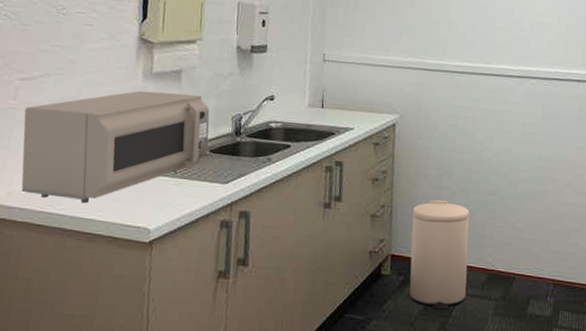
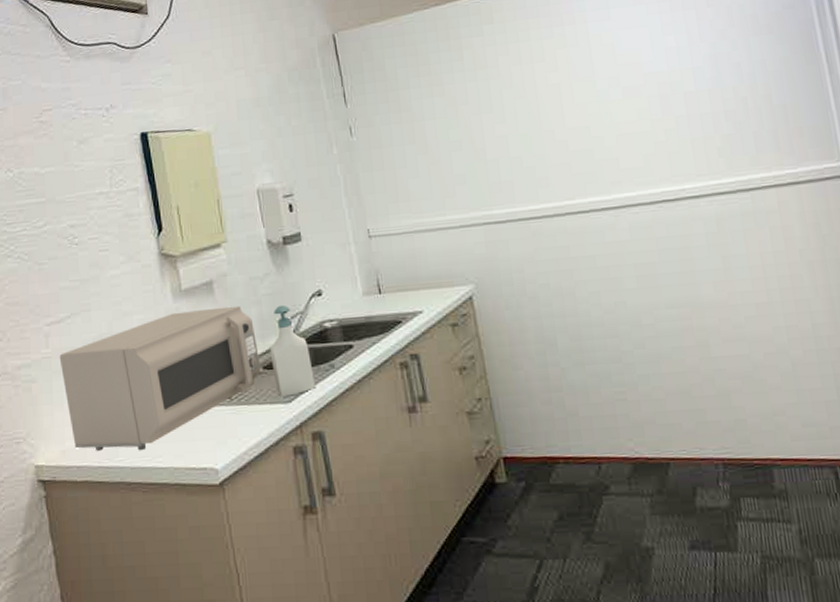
soap bottle: none [217,101,253,179] -> present [269,304,316,398]
pedal bin: present [409,200,470,311] -> none [517,379,610,519]

